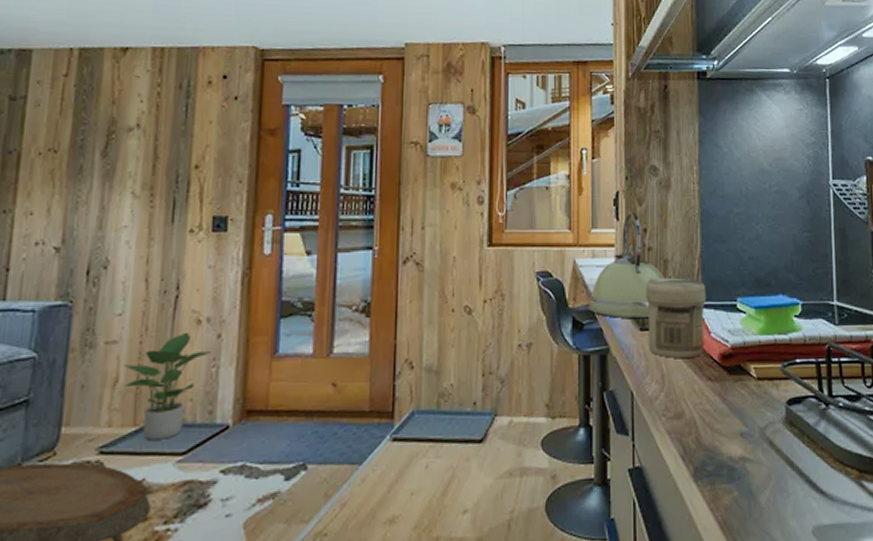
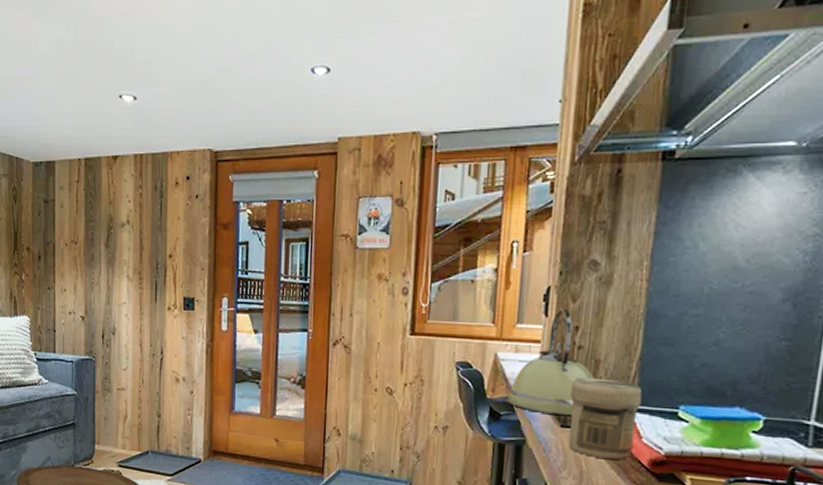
potted plant: present [125,332,212,440] -> none [131,387,187,463]

